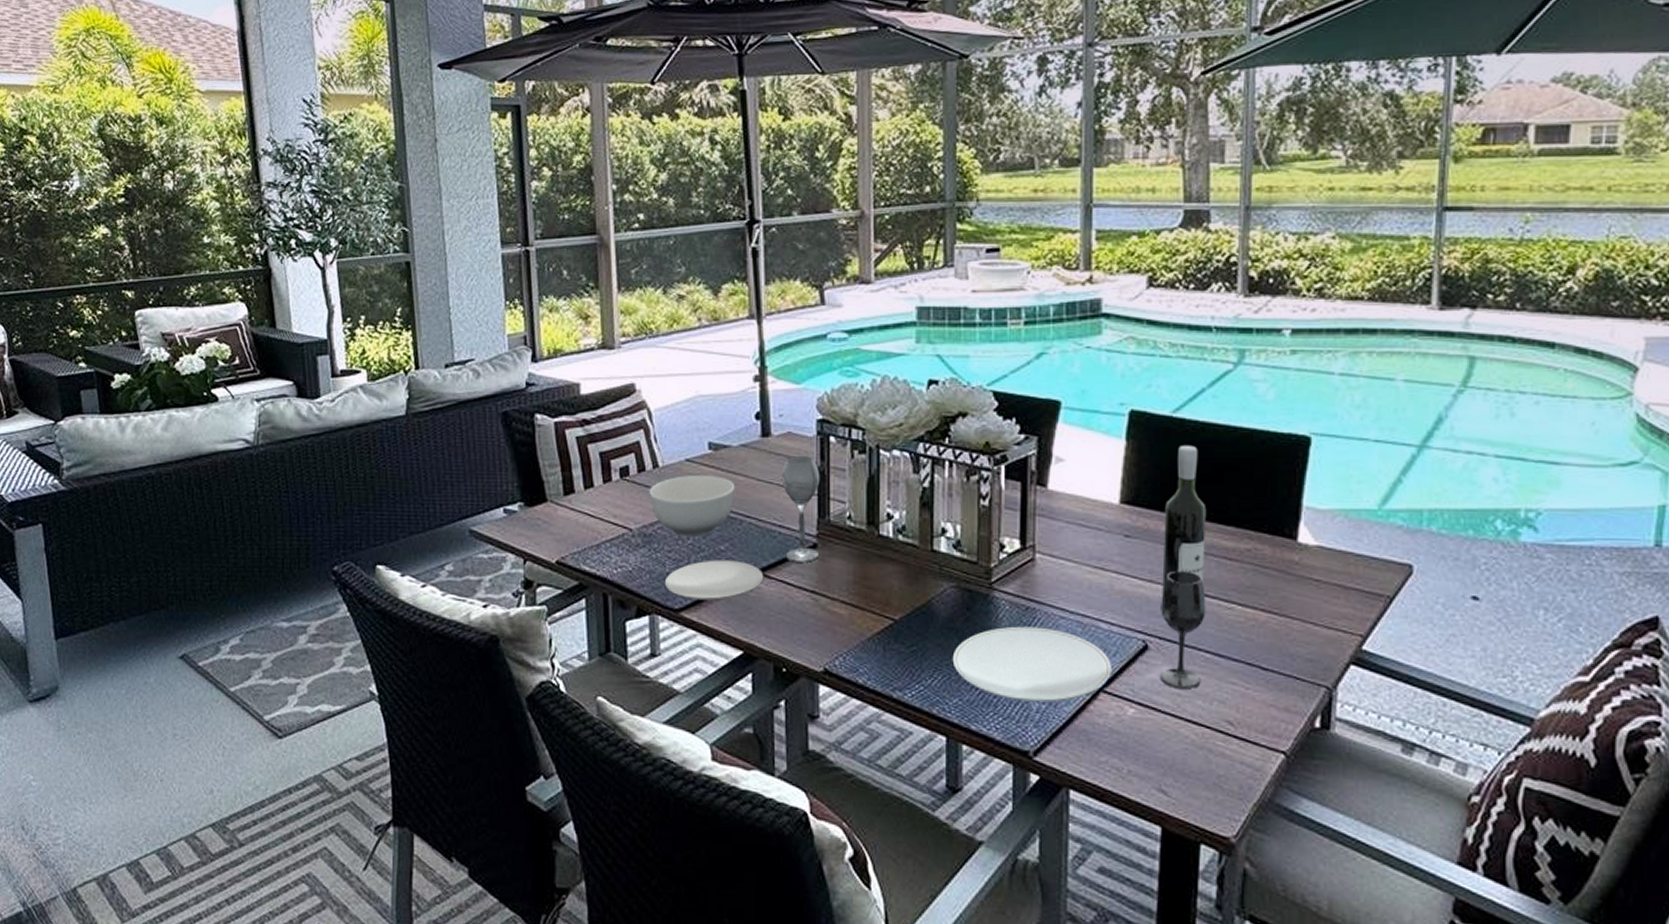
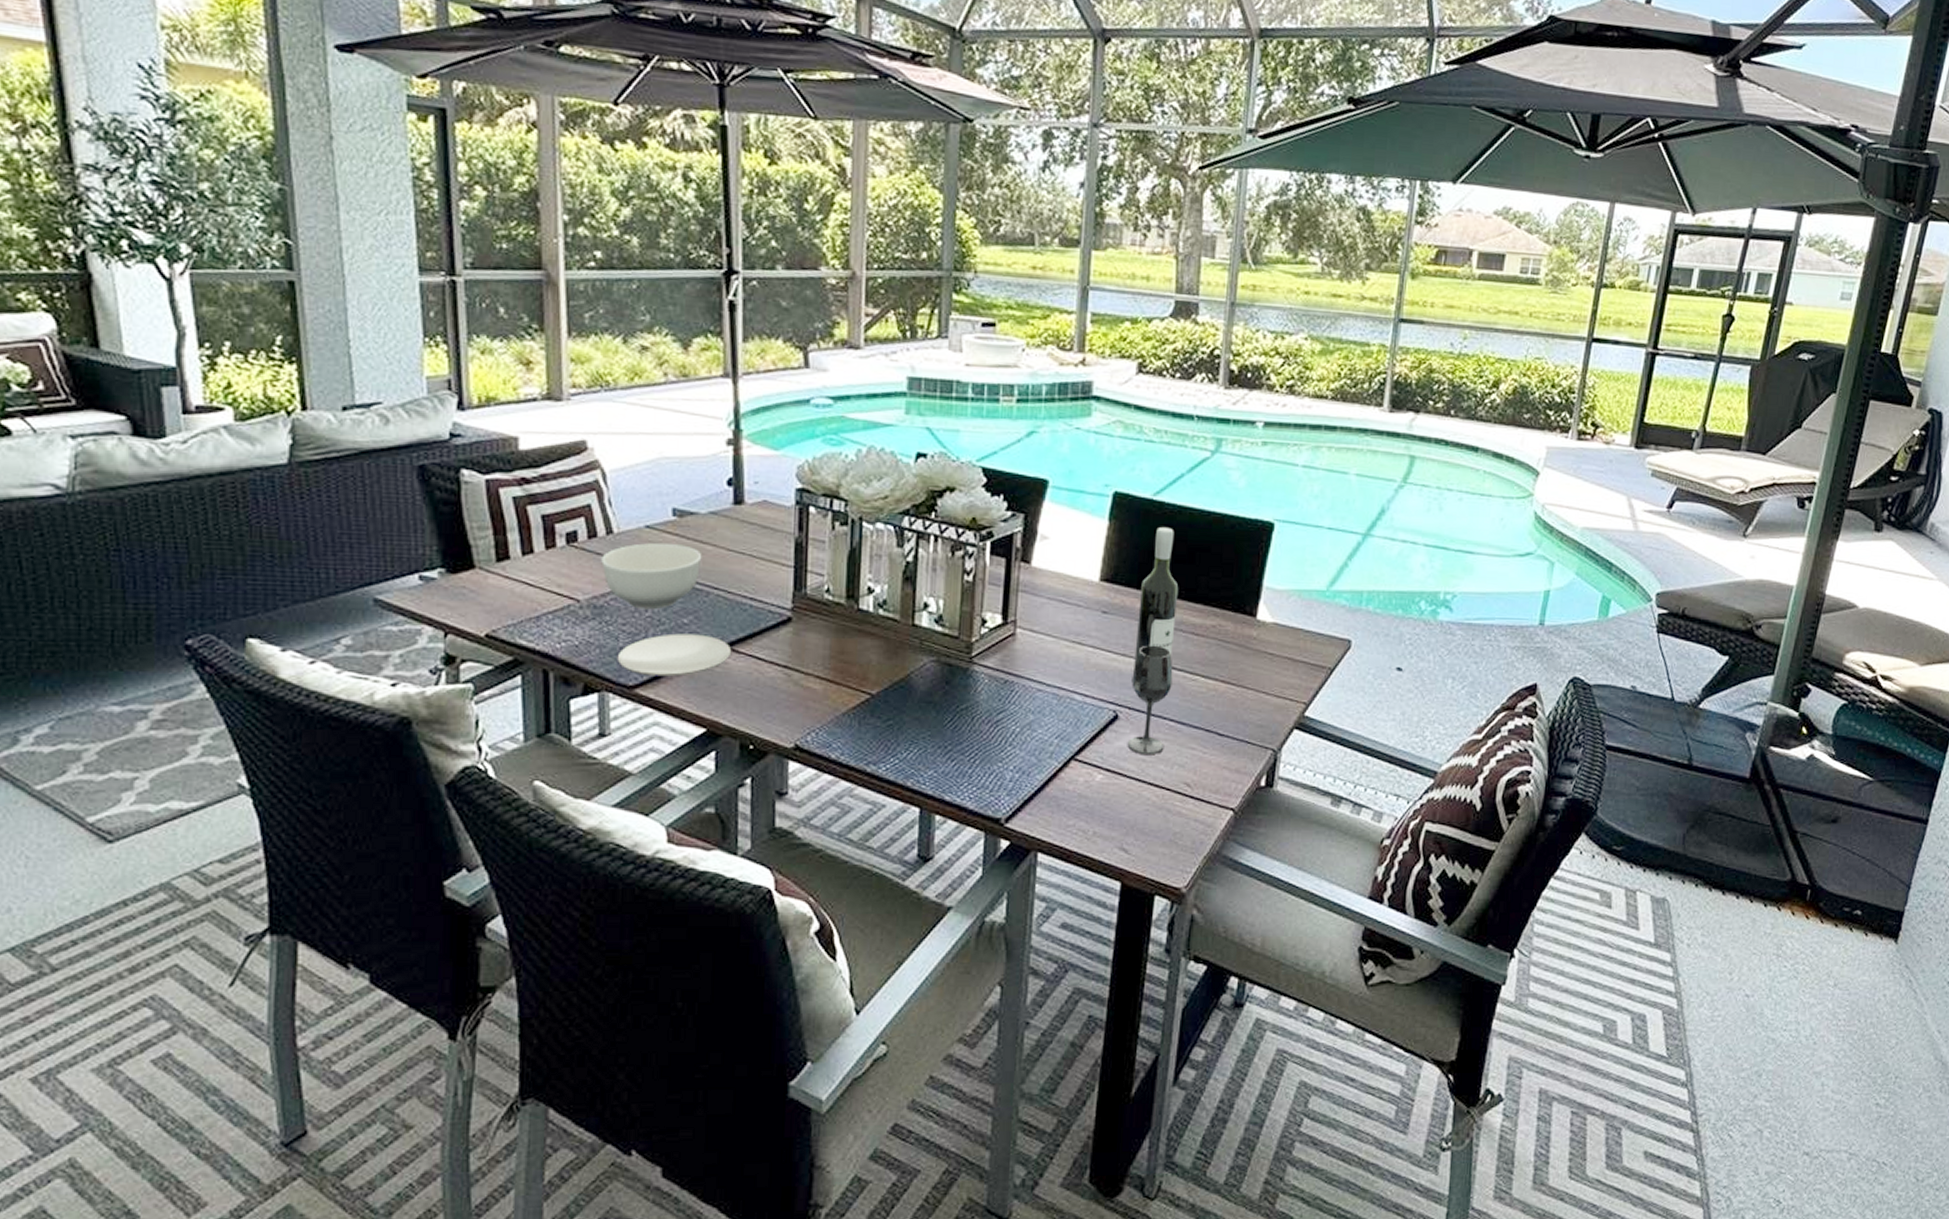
wineglass: present [781,456,820,562] -> none [754,526,798,637]
plate: present [952,626,1111,703] -> none [929,699,1083,772]

